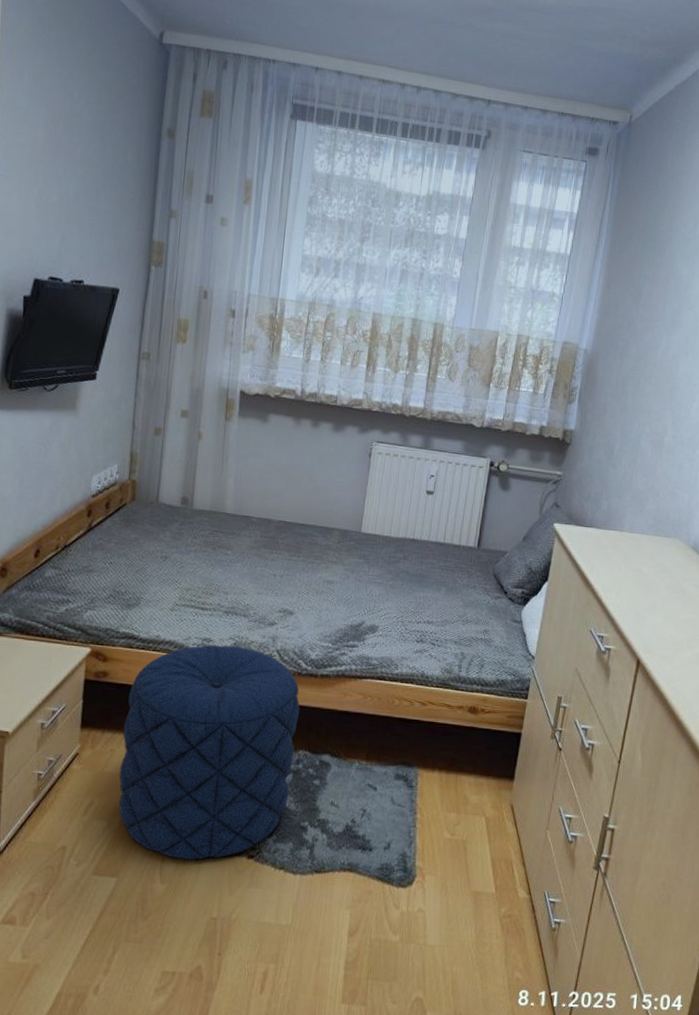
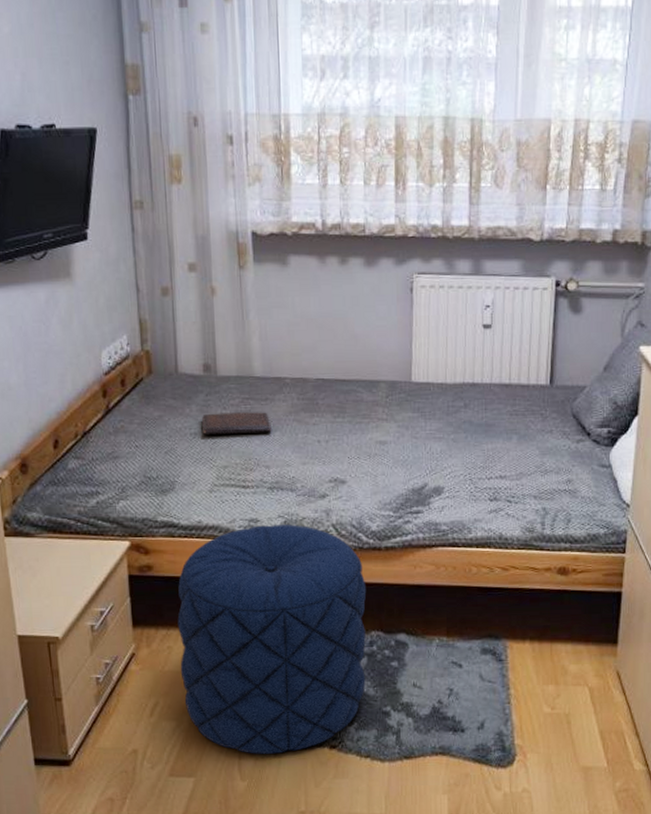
book: none [172,540,235,563] -> present [201,412,272,434]

